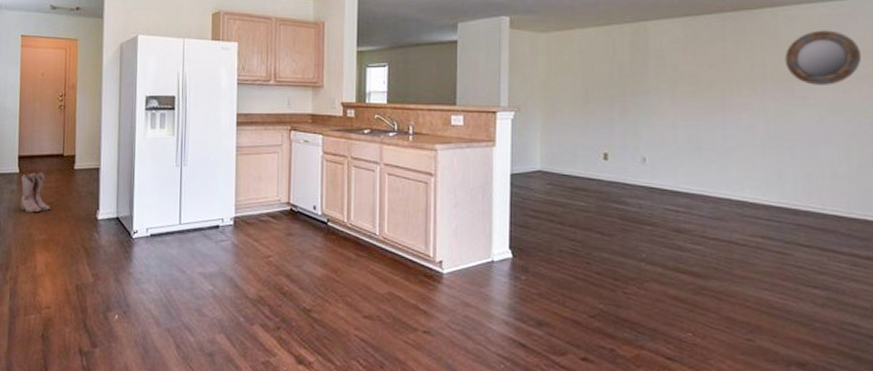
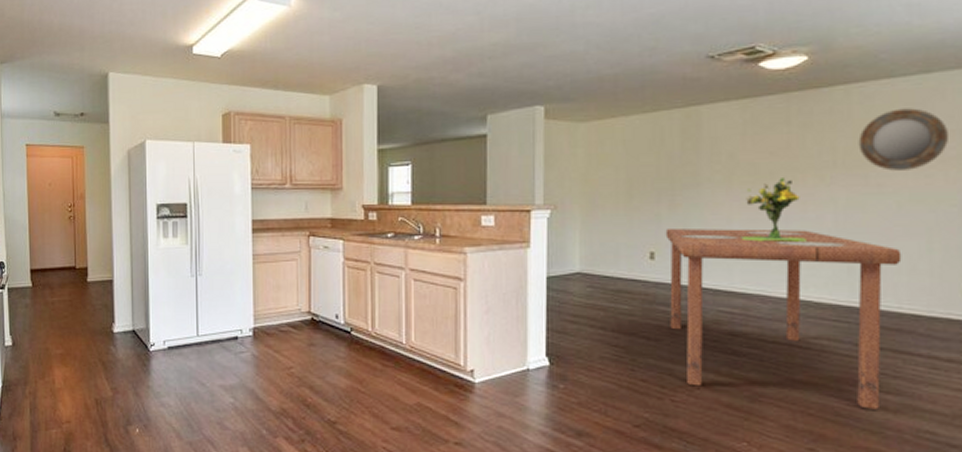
boots: present [20,172,51,213] -> none [35,286,66,327]
table: none [617,132,824,303] -> present [665,229,902,410]
bouquet: none [684,87,742,147] -> present [741,176,806,242]

